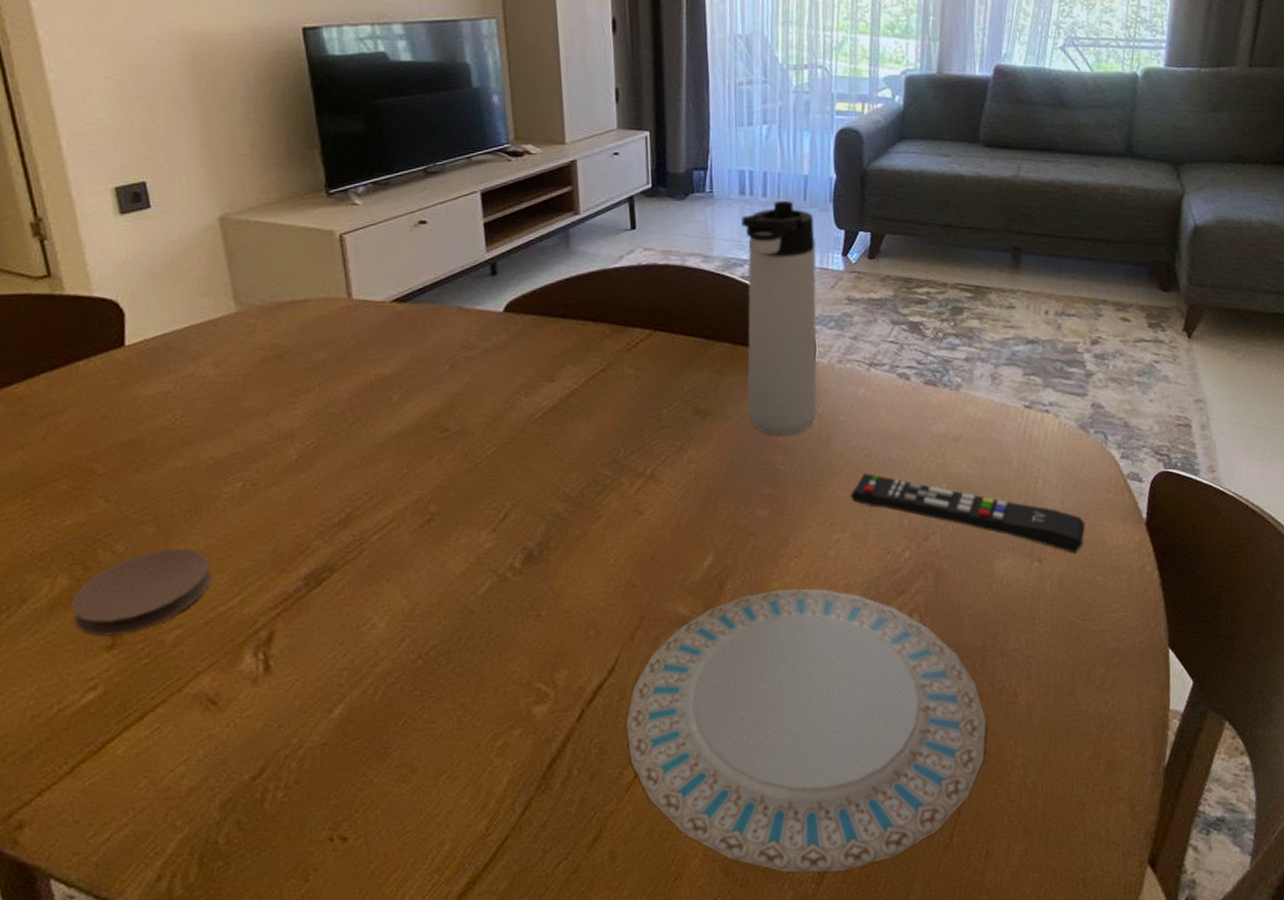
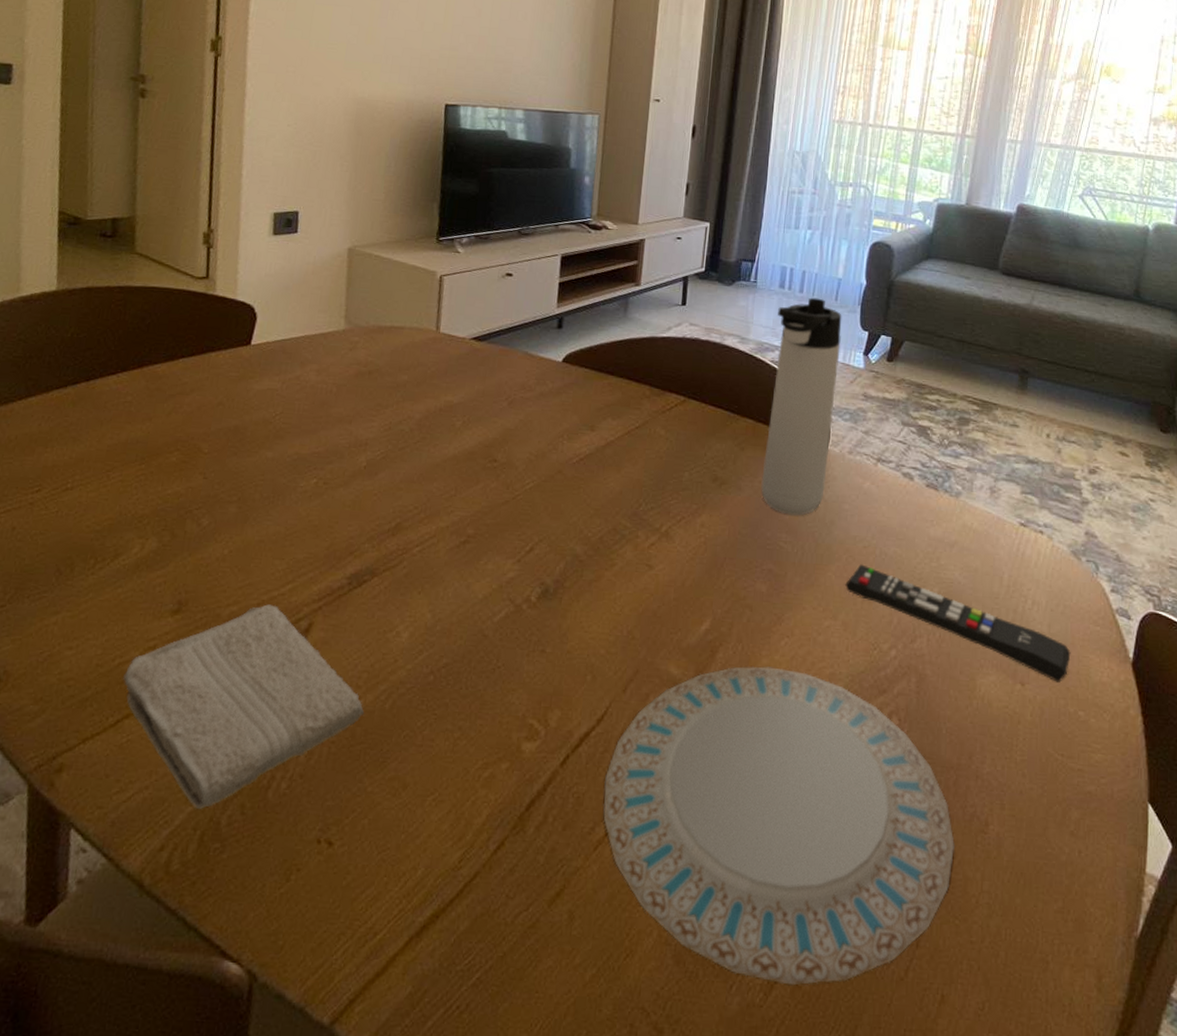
washcloth: none [67,621,352,835] -> present [123,604,364,809]
coaster: present [70,548,212,636] -> none [151,529,274,602]

